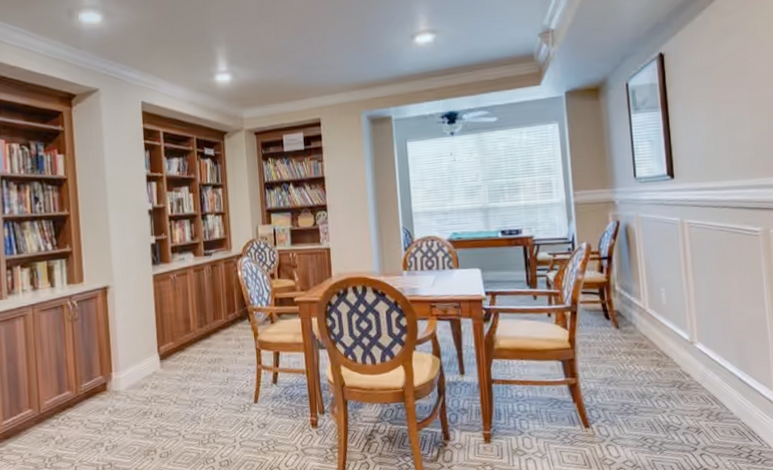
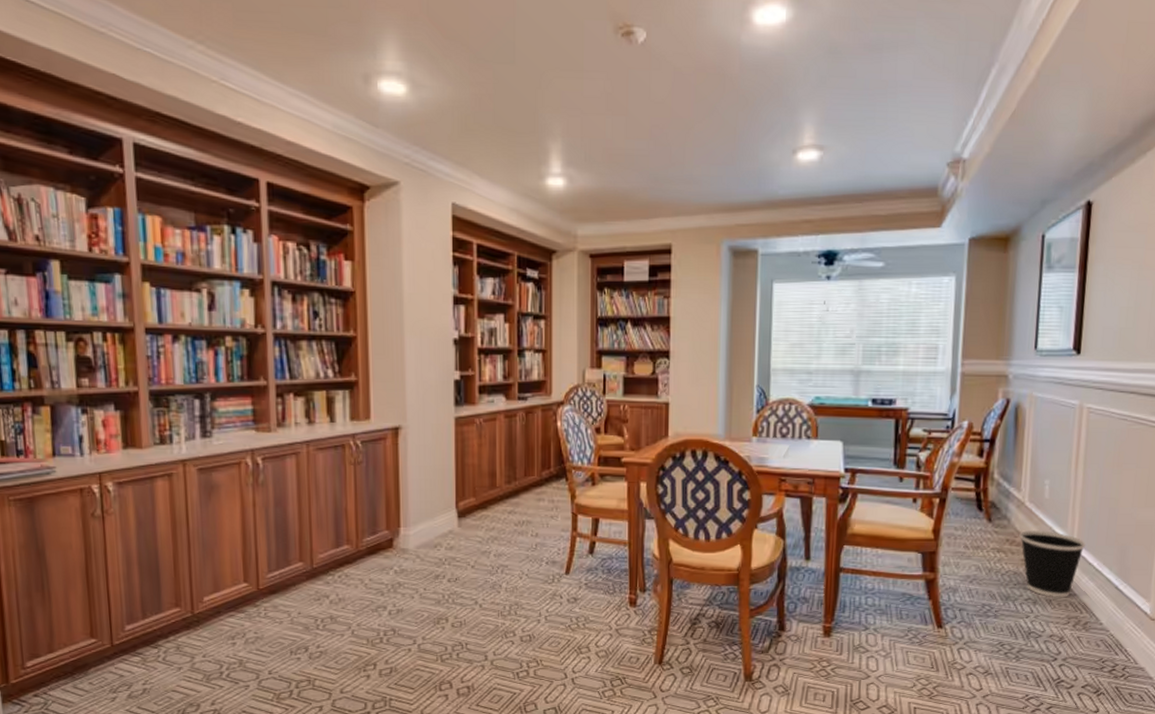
wastebasket: none [645,333,706,393] -> present [1019,530,1086,598]

